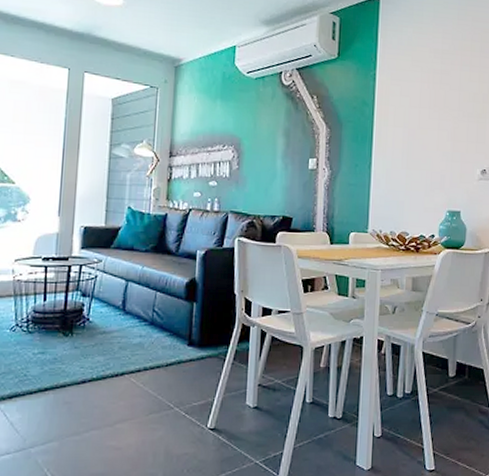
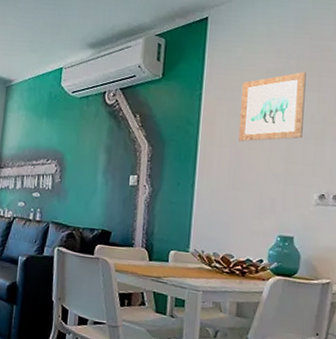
wall art: none [411,52,469,121] -> present [239,72,307,142]

